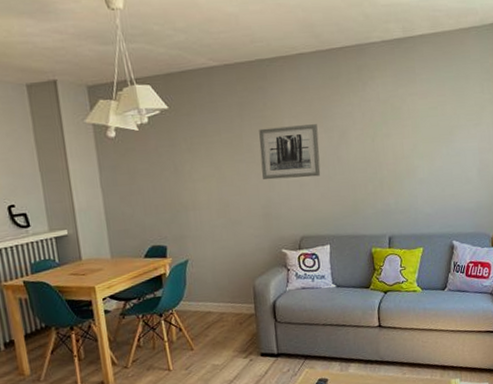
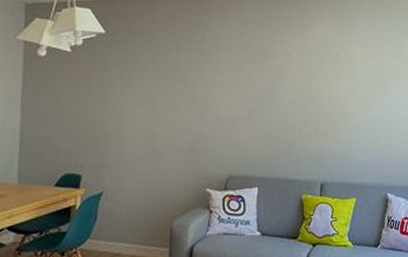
wall art: present [259,124,321,180] -> none [194,61,255,114]

